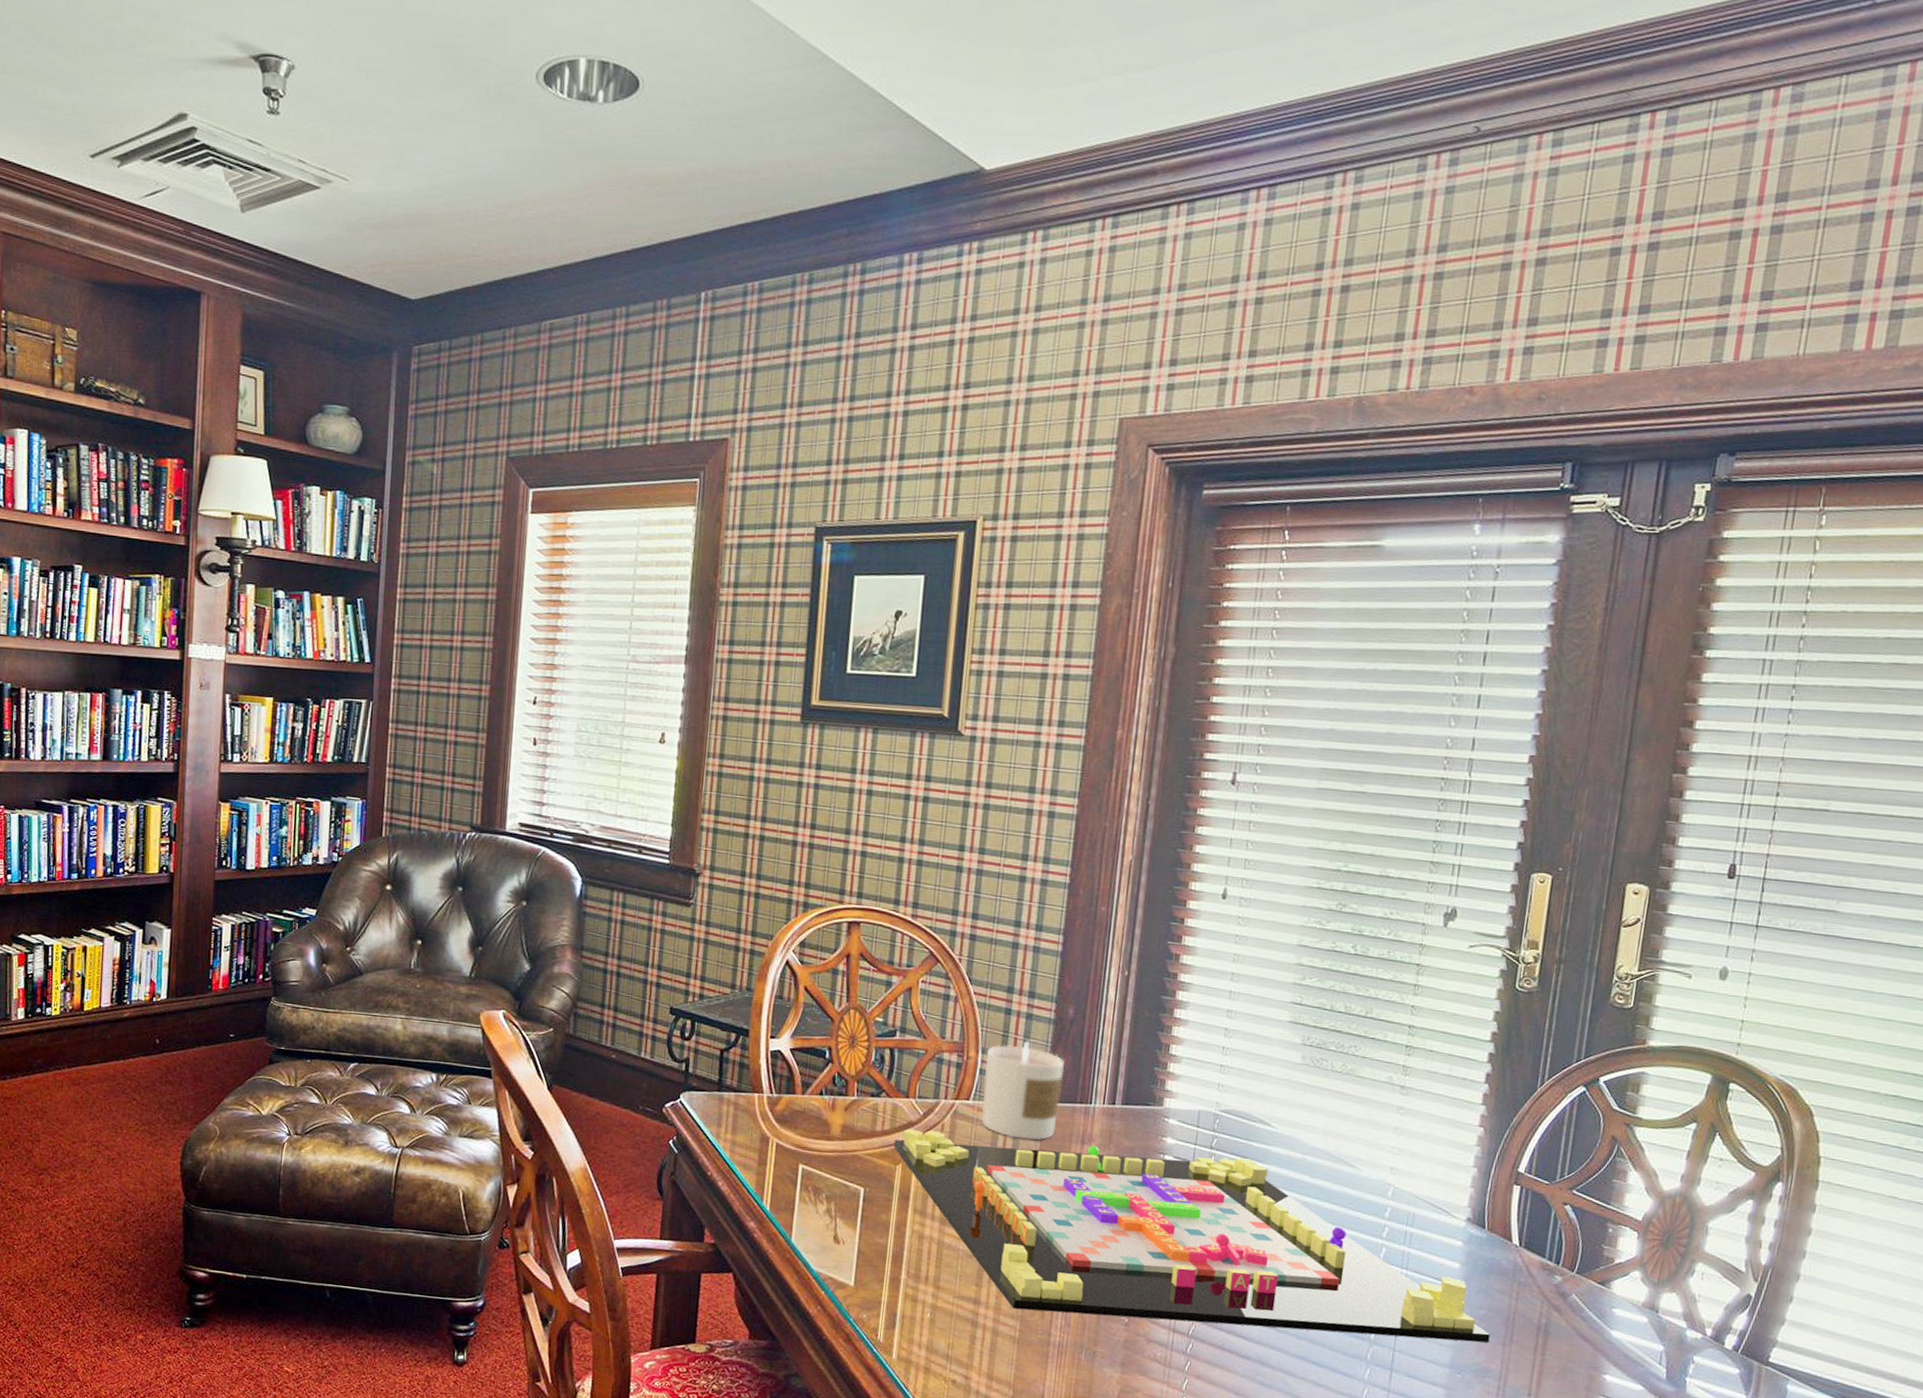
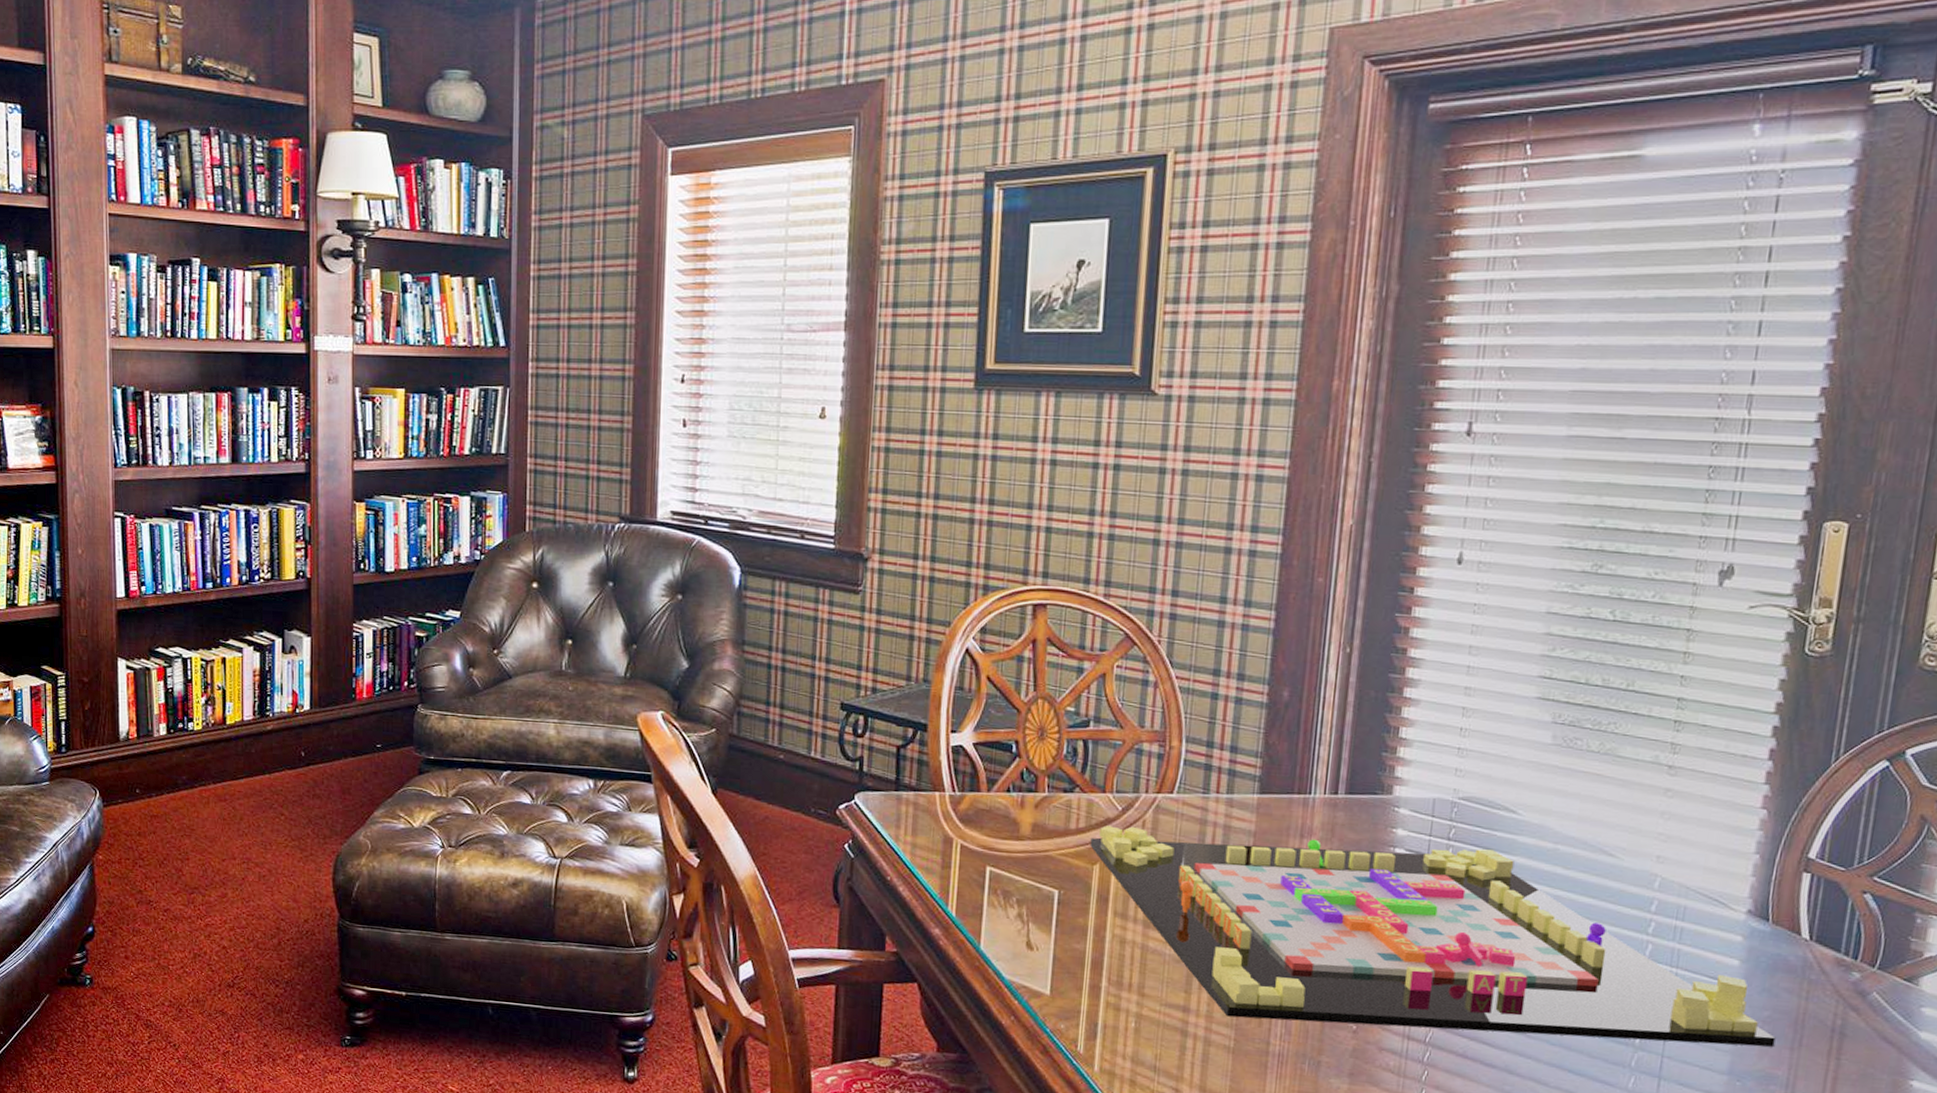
candle: present [981,1040,1065,1140] -> none [1186,726,1280,835]

